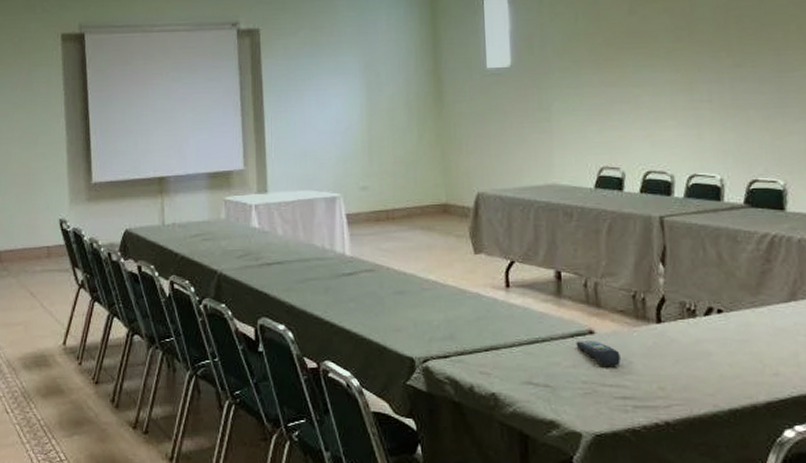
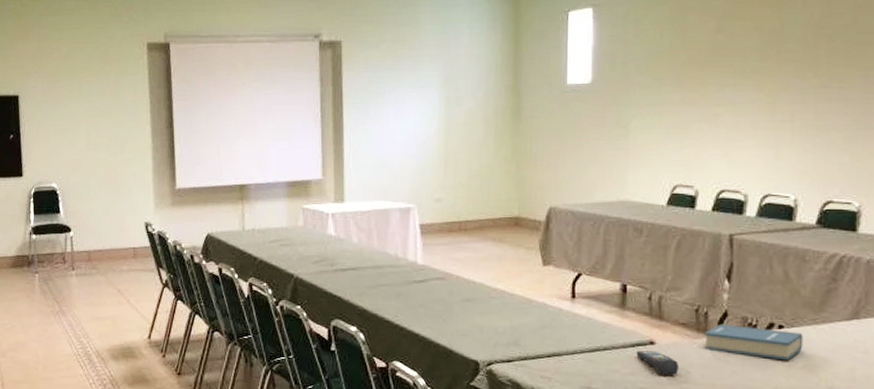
hardback book: none [643,309,744,347] -> present [704,323,803,361]

